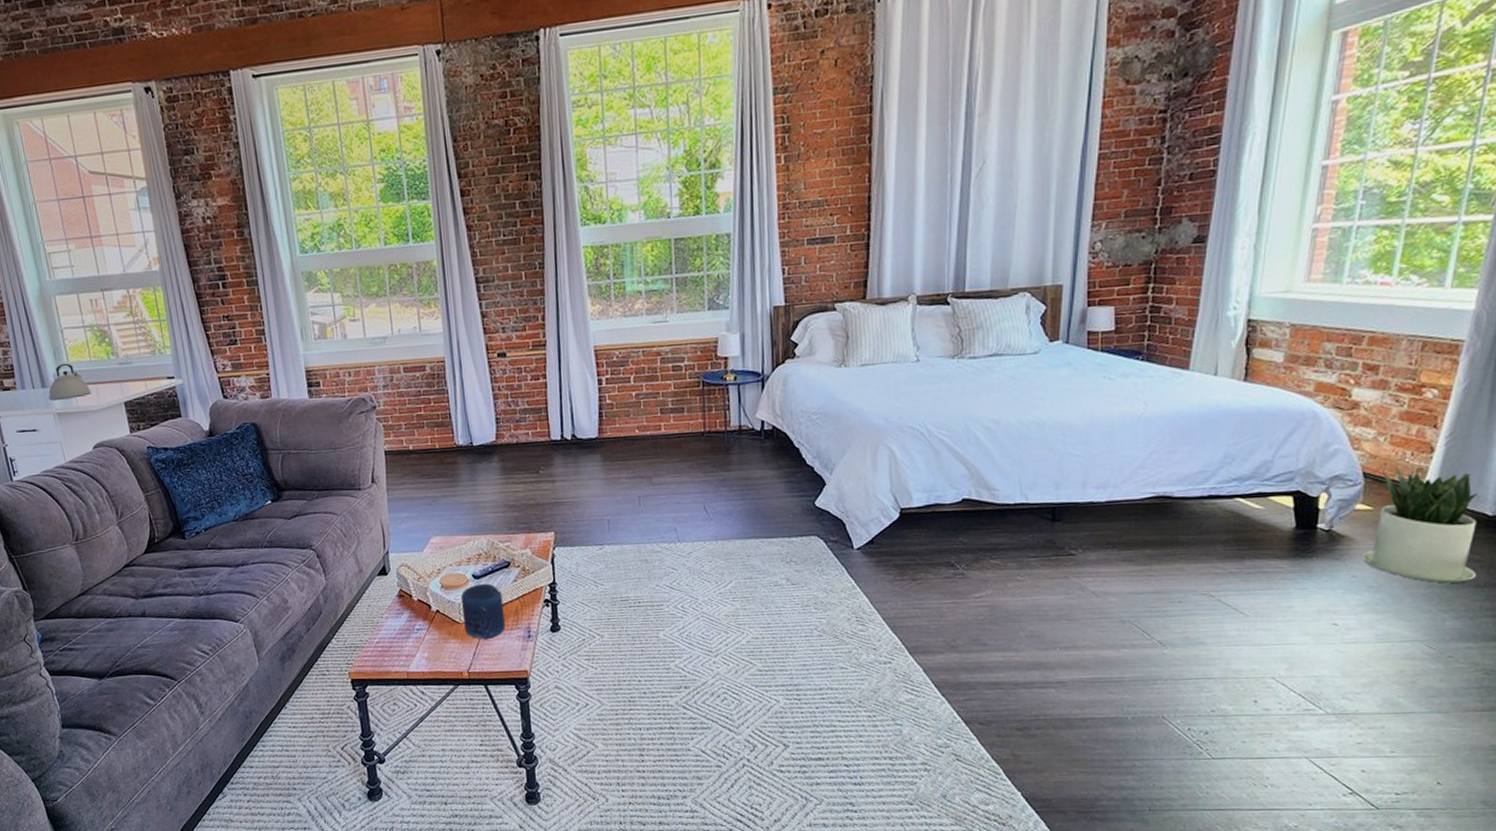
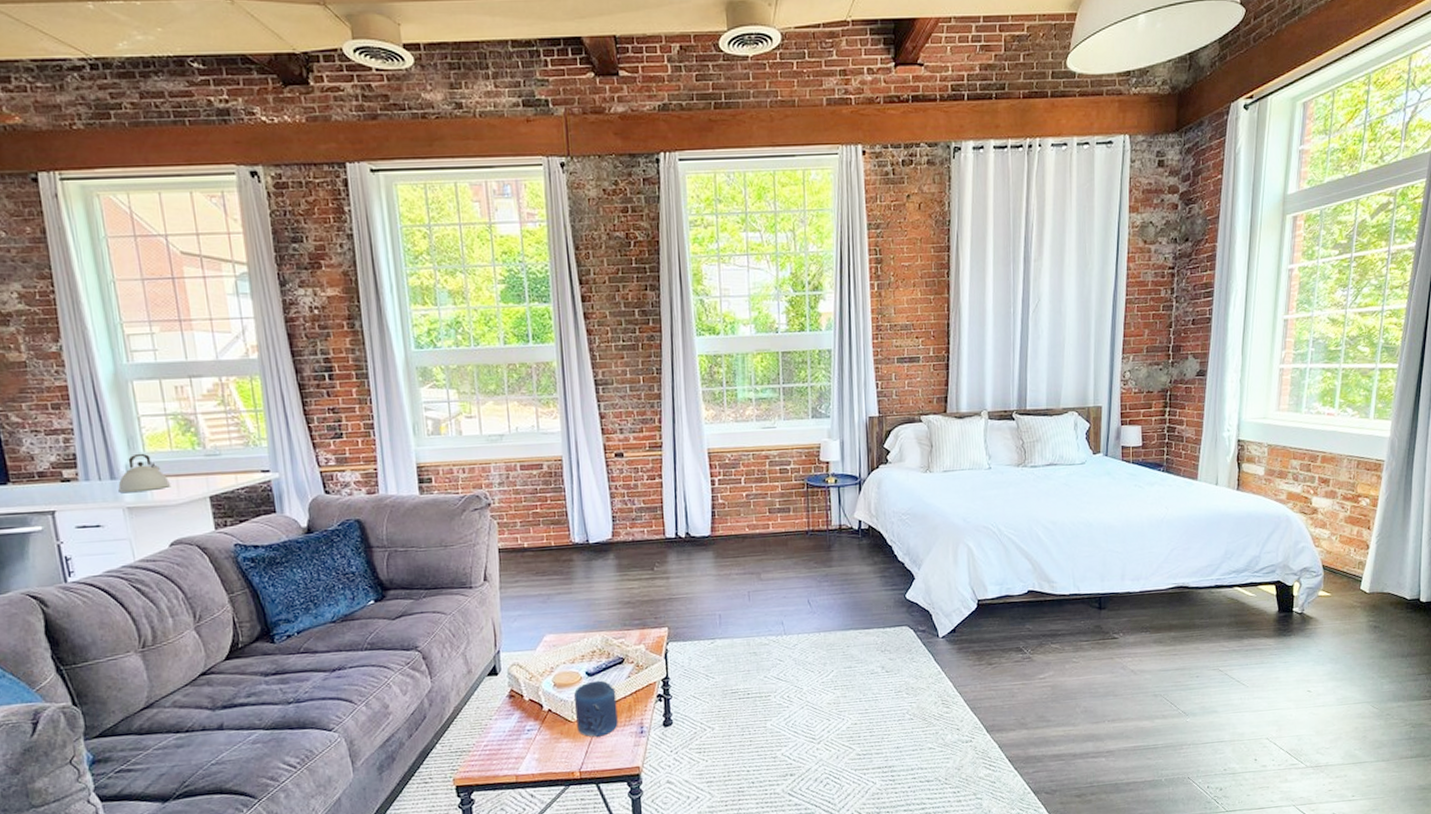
planter: present [1361,467,1477,583] -> none [1325,560,1402,655]

